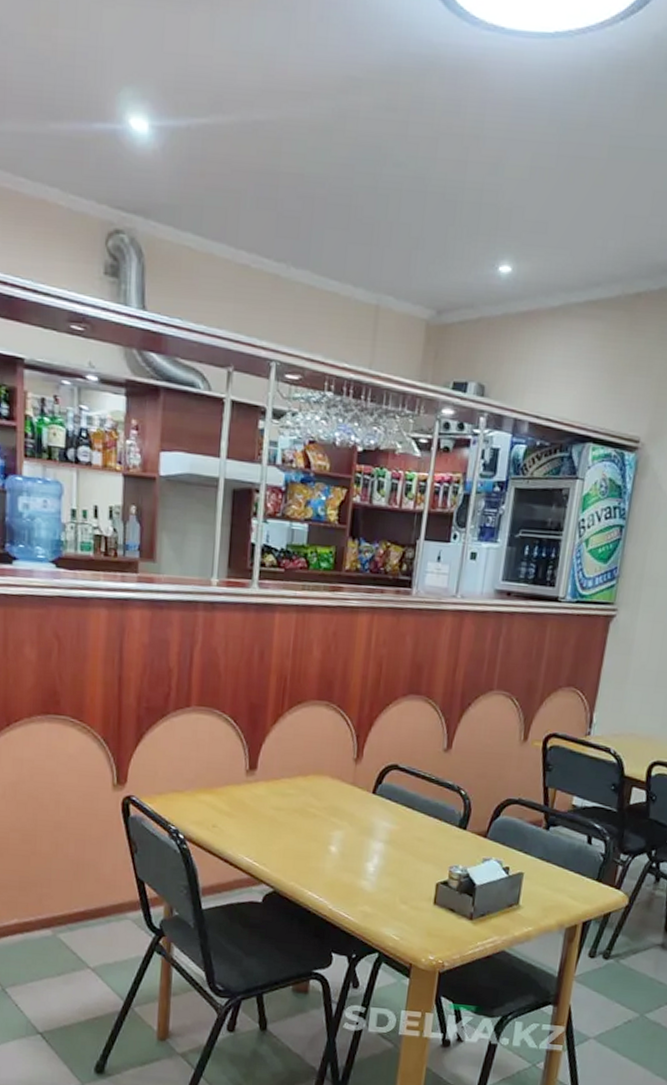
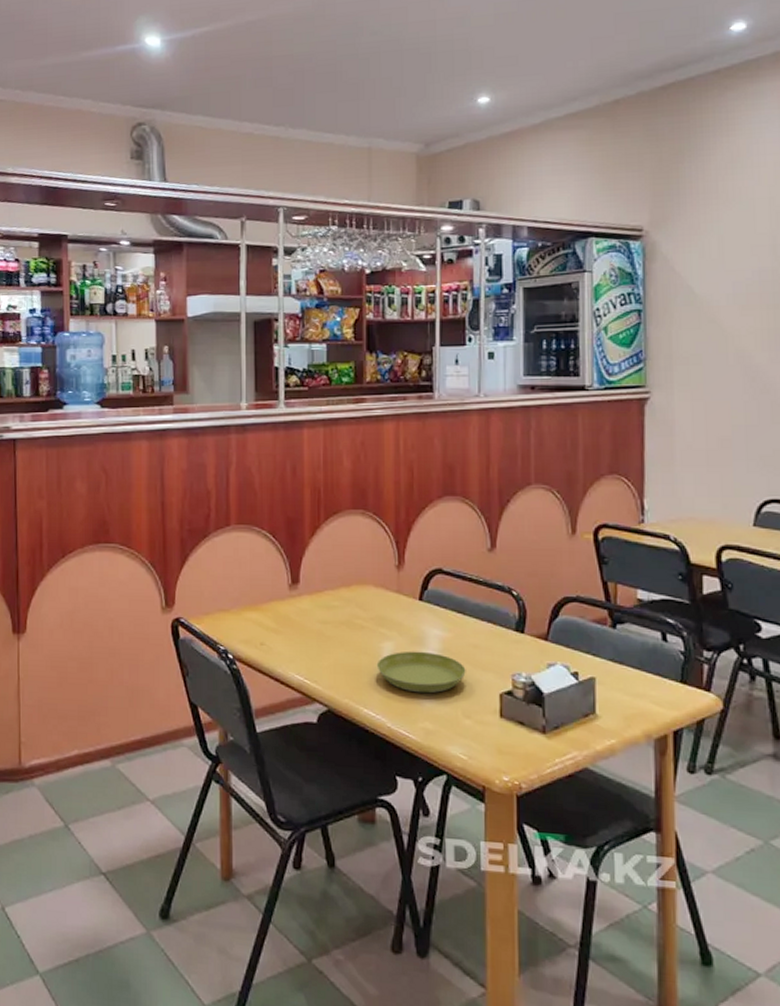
saucer: none [324,840,409,881] -> present [376,651,466,694]

